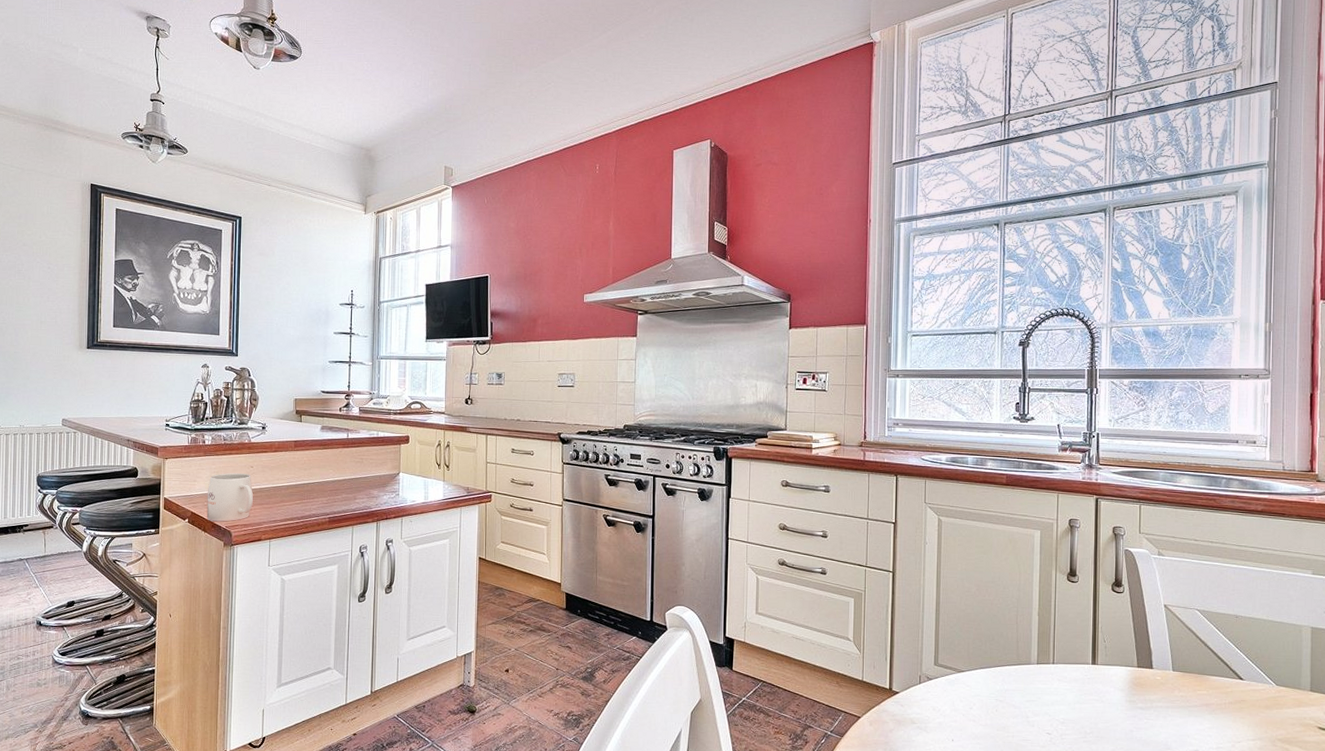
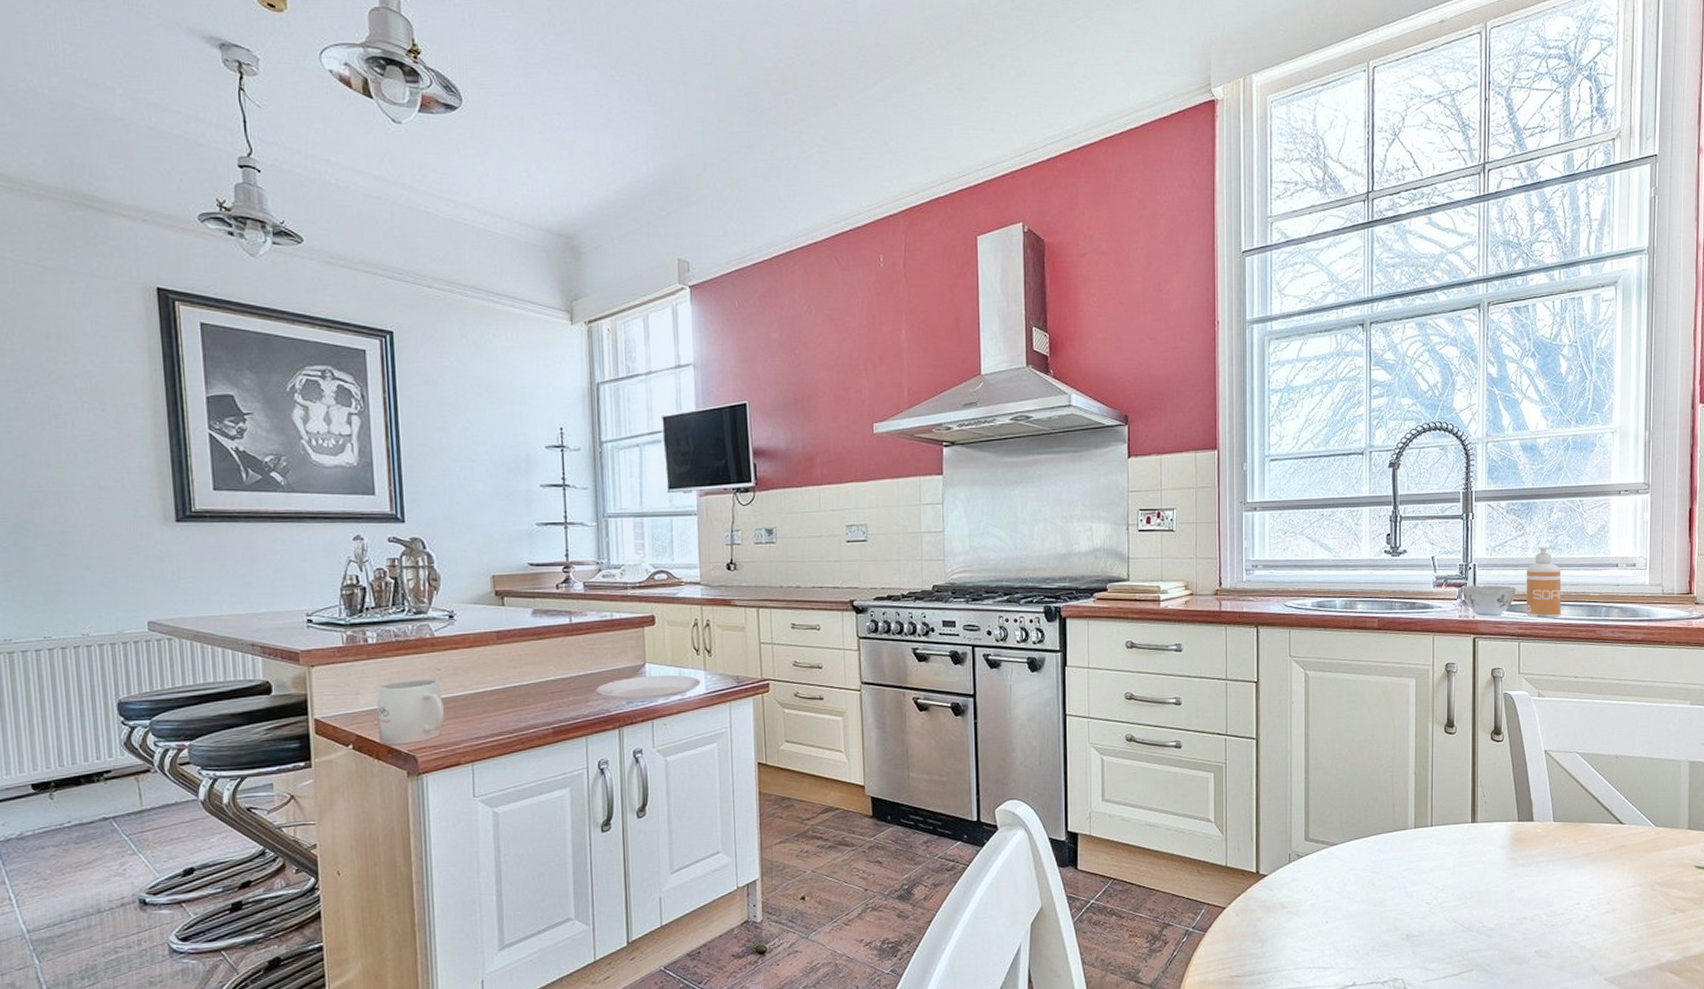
plate: none [362,482,440,503] -> present [596,674,700,703]
teacup: none [1085,451,1138,480] -> present [1461,585,1517,616]
soap dispenser: none [1147,421,1182,485] -> present [1526,546,1561,617]

